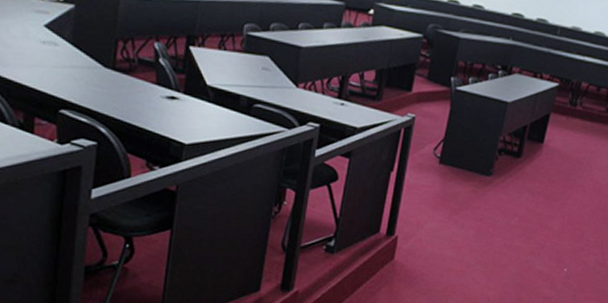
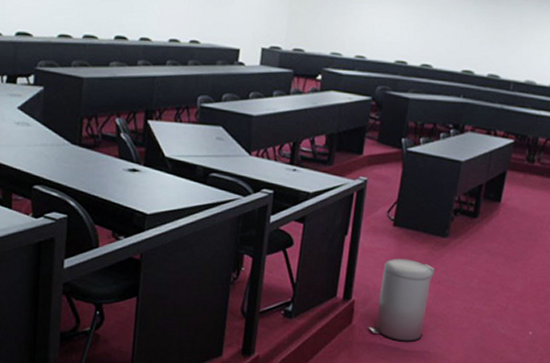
pedal bin: none [410,196,478,279] -> present [368,259,435,343]

